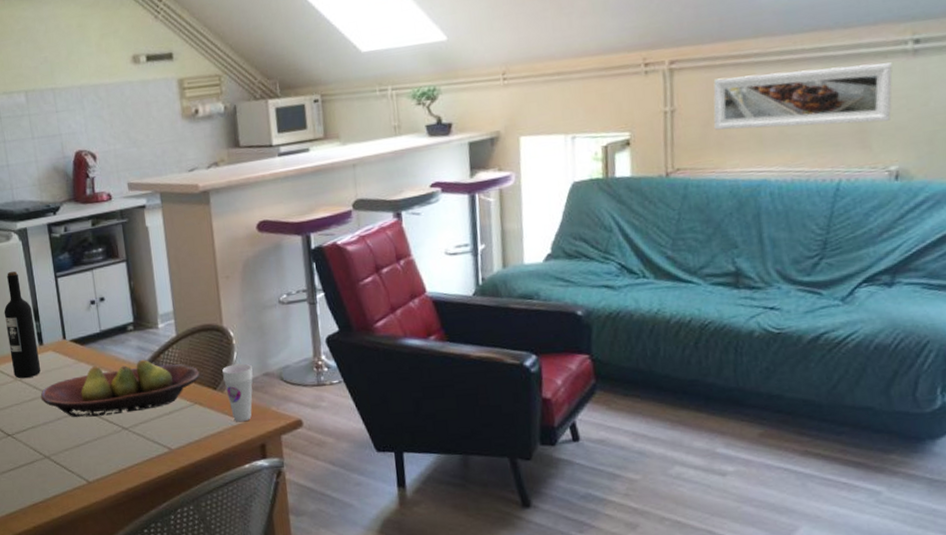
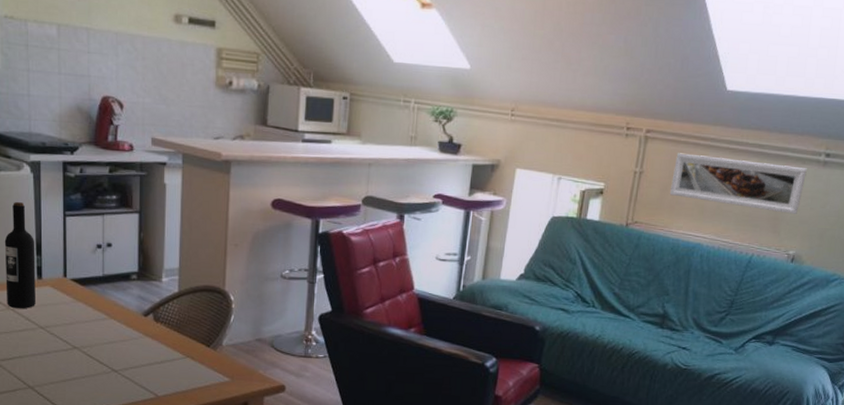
fruit bowl: present [40,359,200,418] -> none [32,307,196,357]
cup: present [221,363,253,422] -> none [217,326,247,380]

